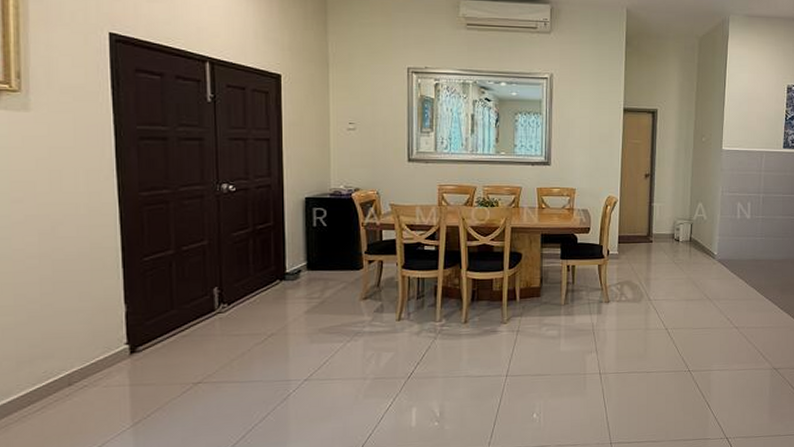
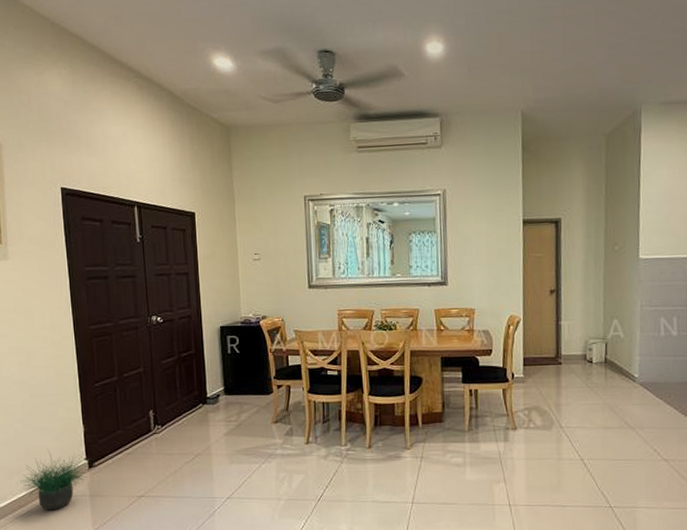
potted plant: none [32,334,127,405] -> present [20,450,86,510]

